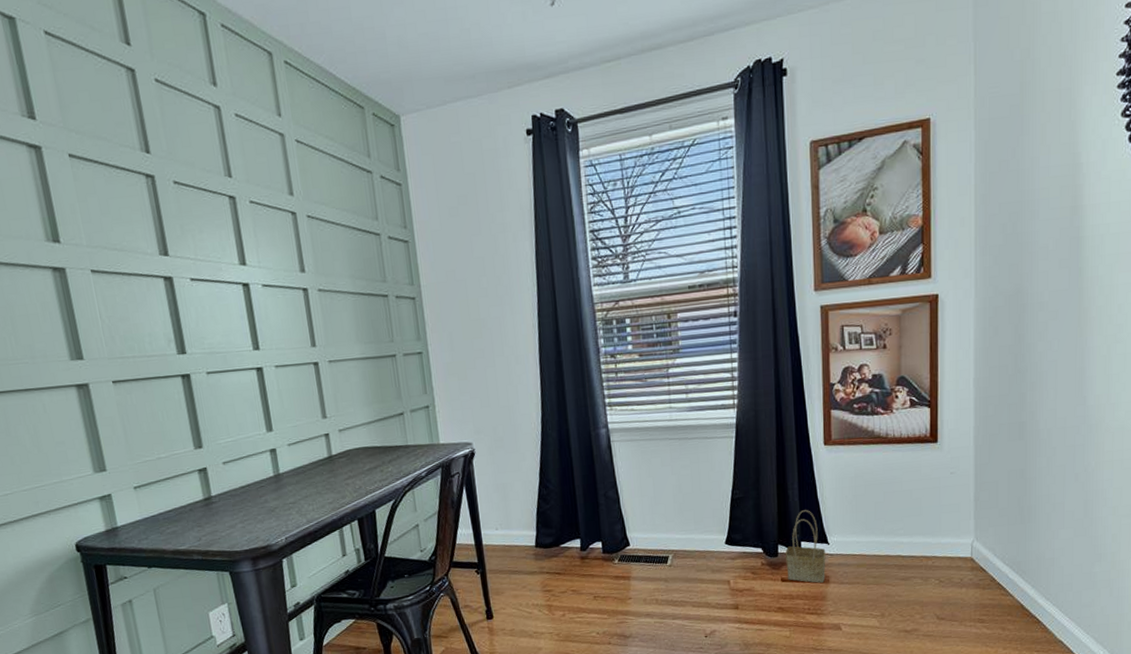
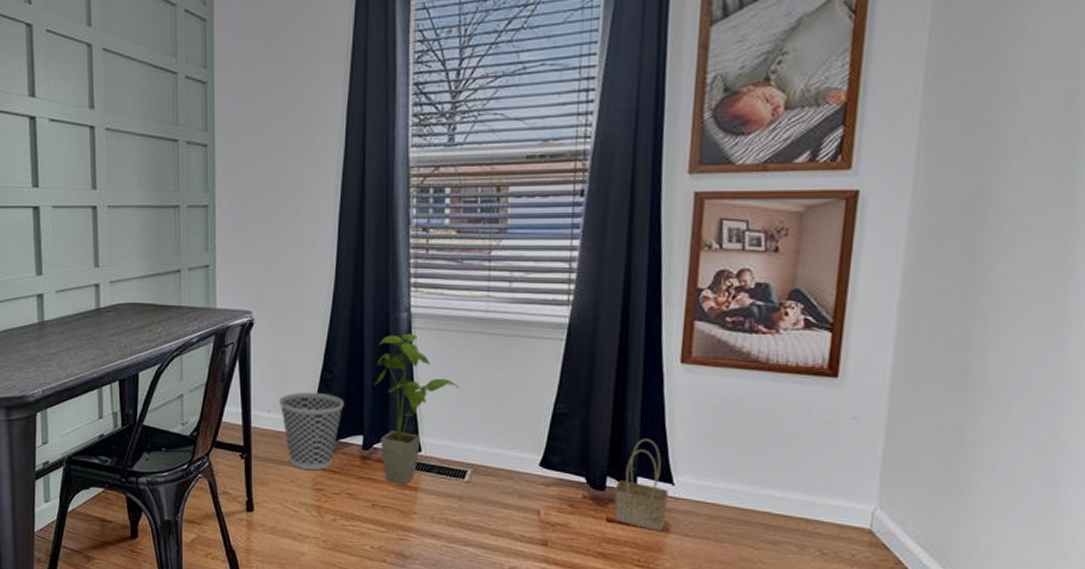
wastebasket: none [505,507,561,575] -> present [279,392,344,470]
house plant: none [584,446,655,576] -> present [373,333,460,484]

